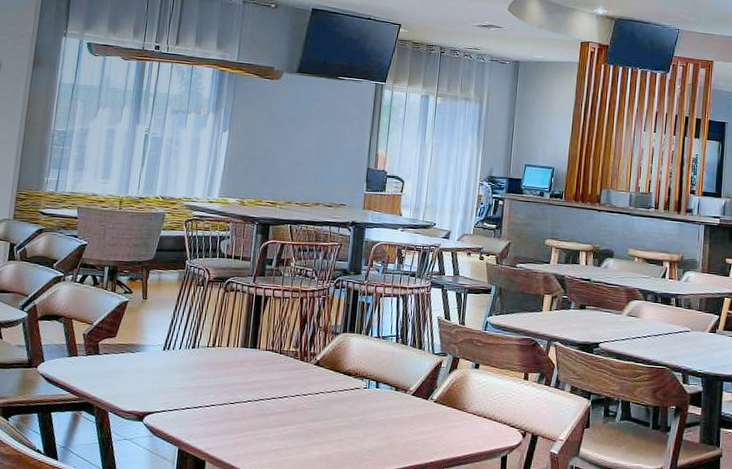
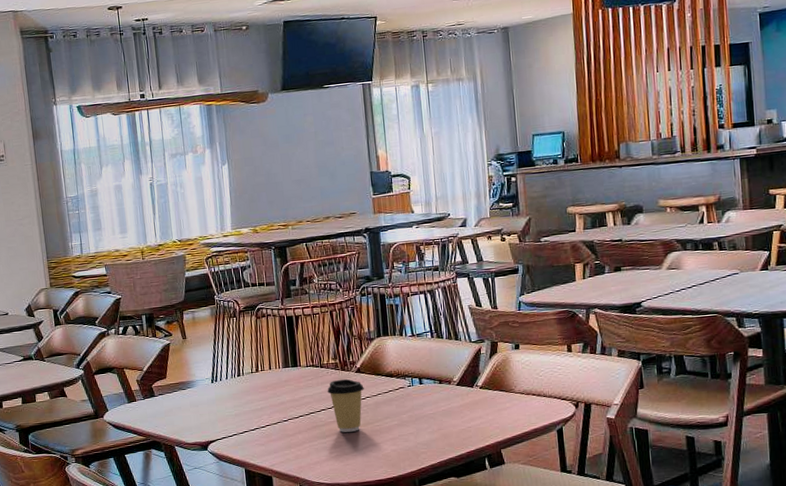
coffee cup: none [281,369,320,426] -> present [327,378,364,432]

